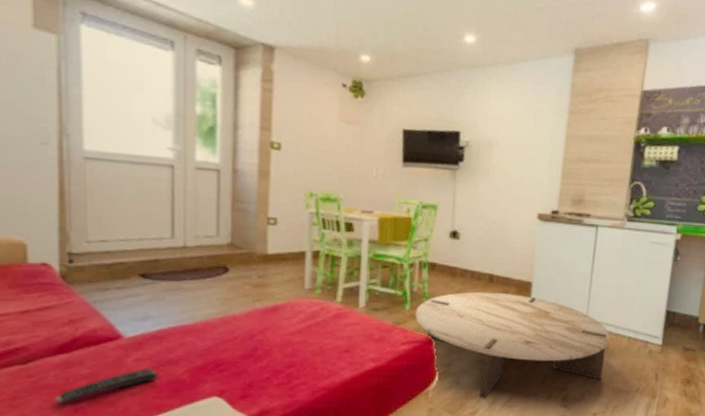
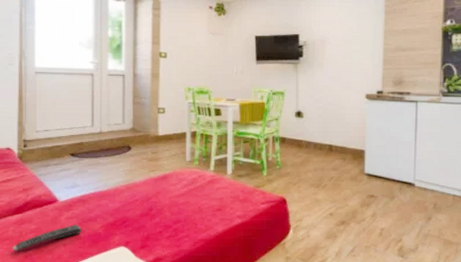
coffee table: present [415,291,610,400] -> none [271,159,436,250]

